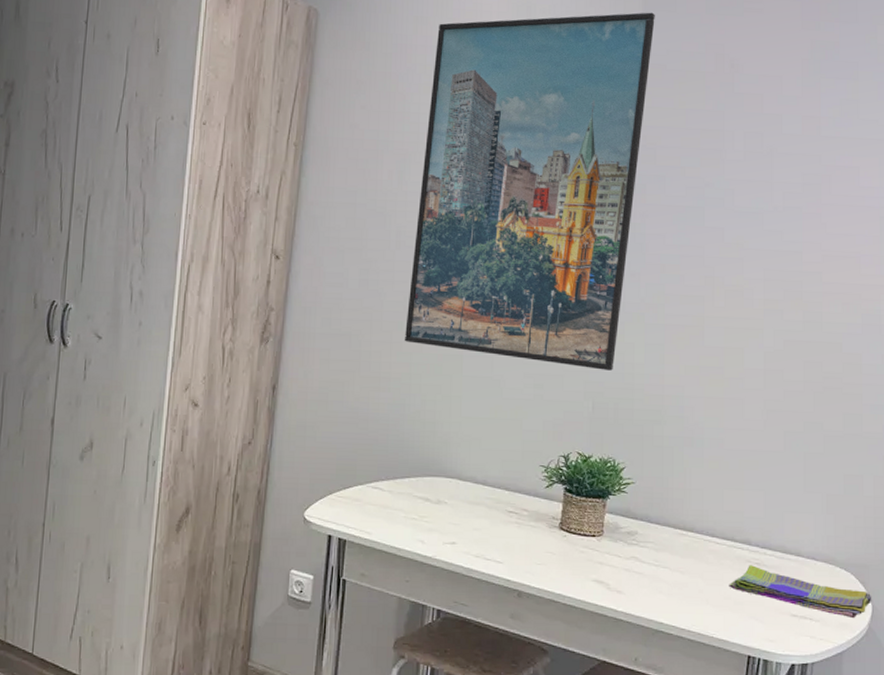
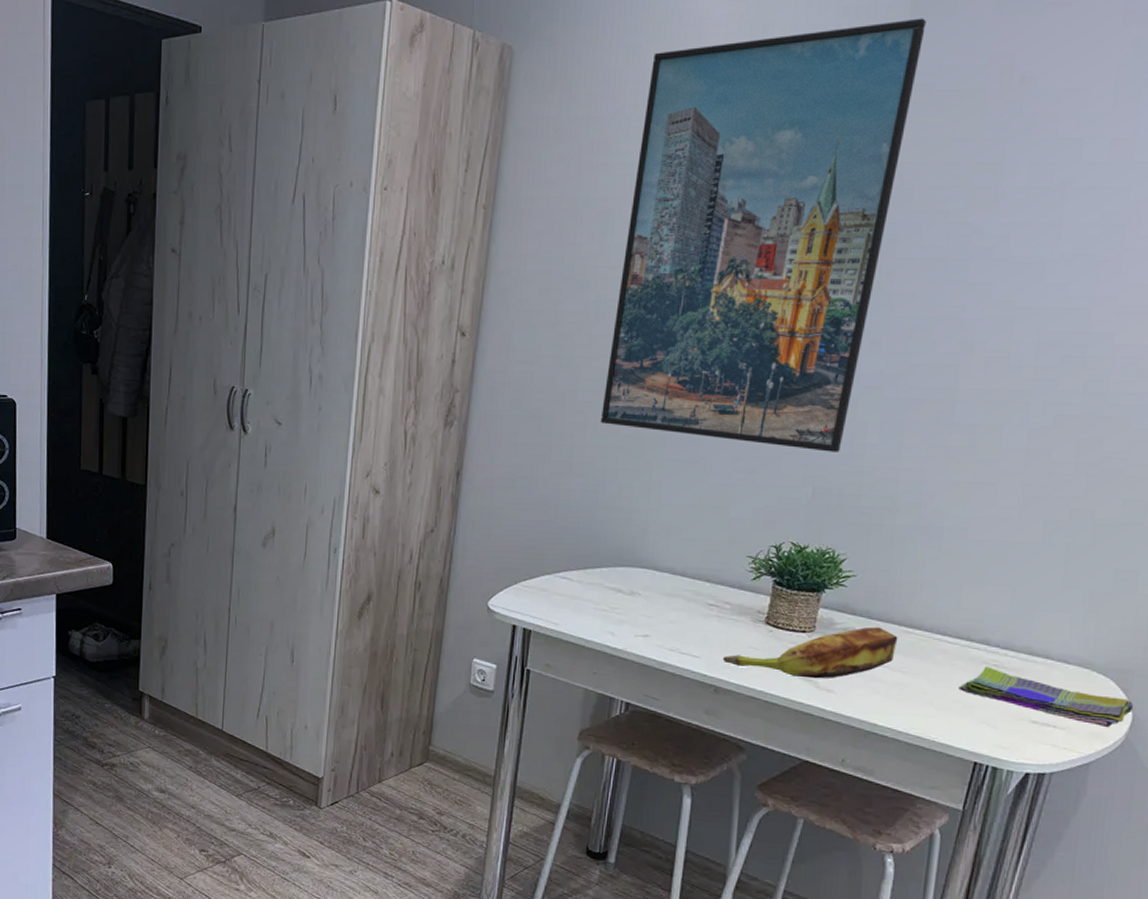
banana: none [523,530,674,581] -> present [722,627,898,679]

